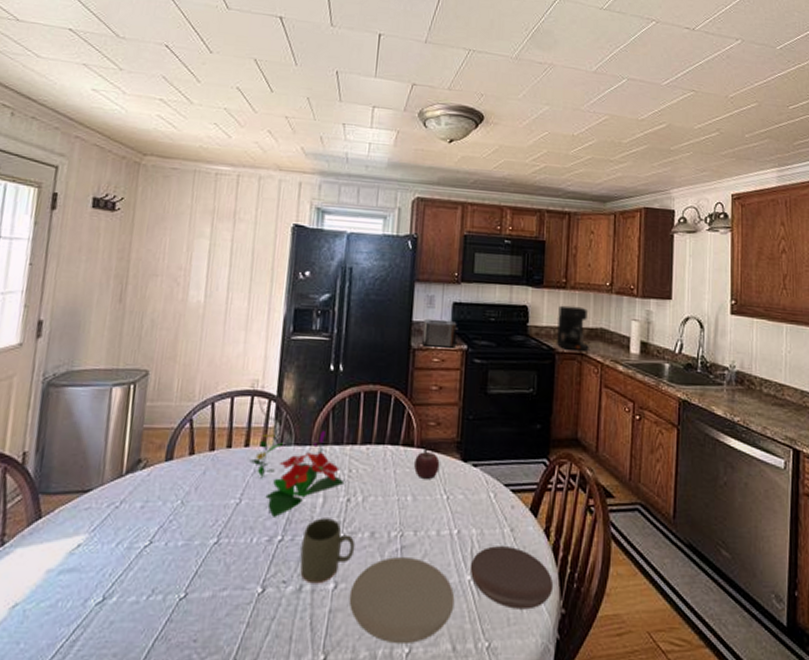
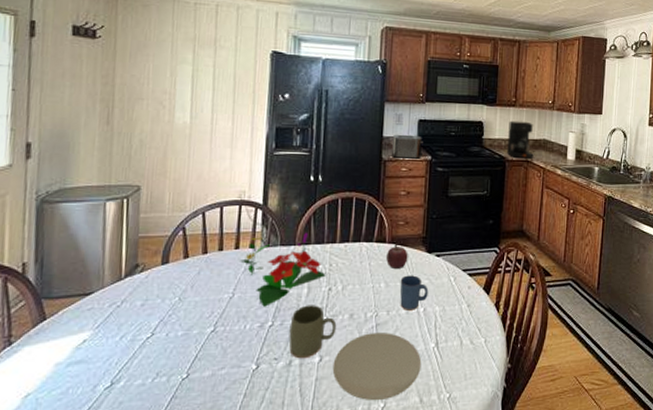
mug: none [429,487,464,532] -> present [400,275,429,310]
plate: present [469,546,554,610] -> none [434,319,502,367]

